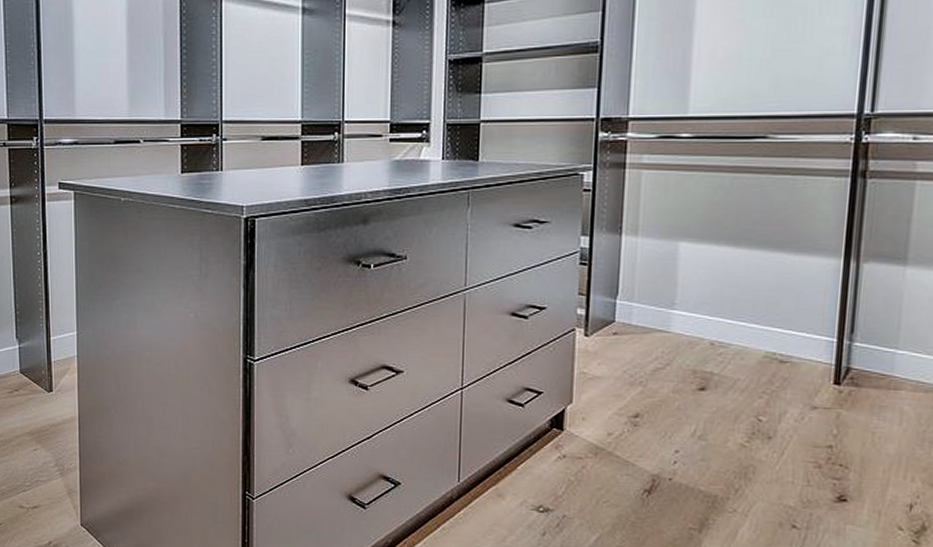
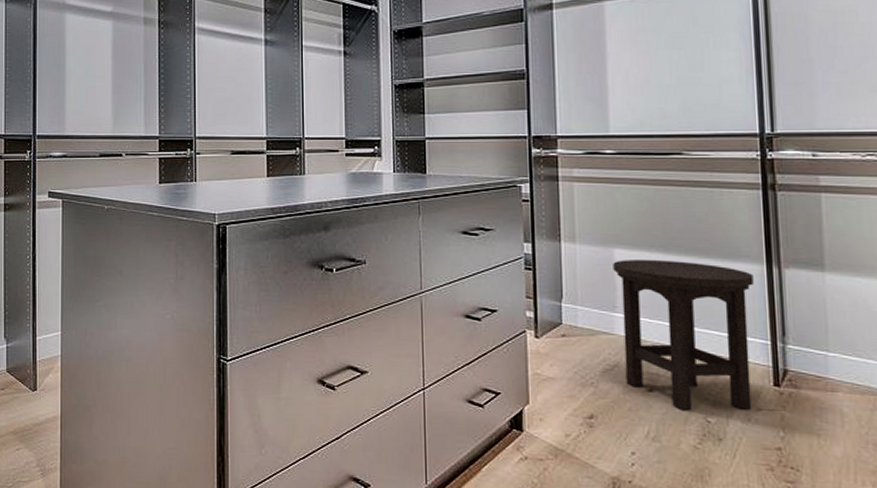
stool: none [676,254,828,408] -> present [613,260,754,410]

